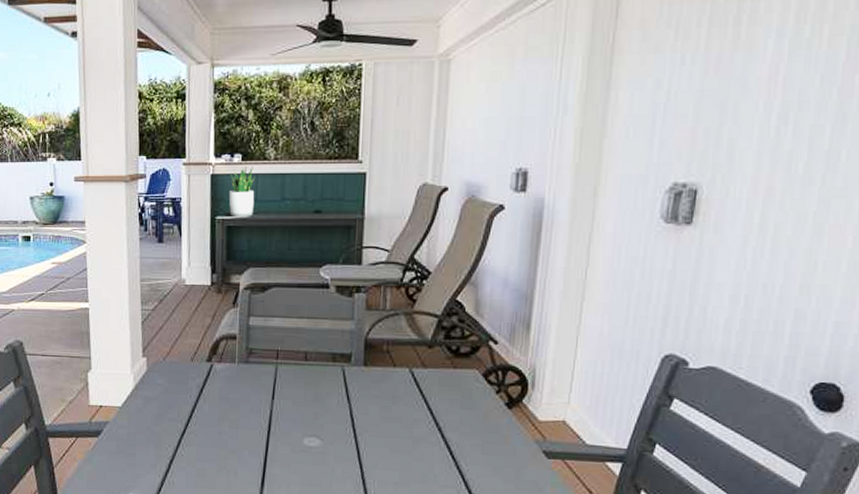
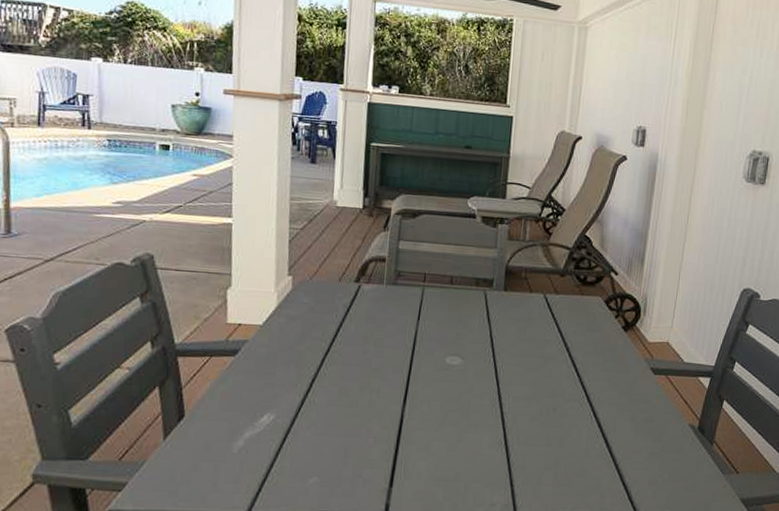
planter: present [228,167,256,217] -> none [384,99,411,146]

